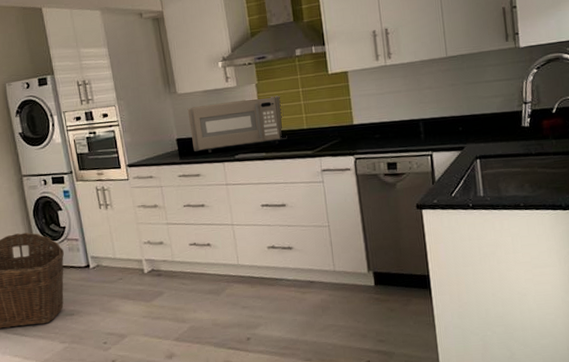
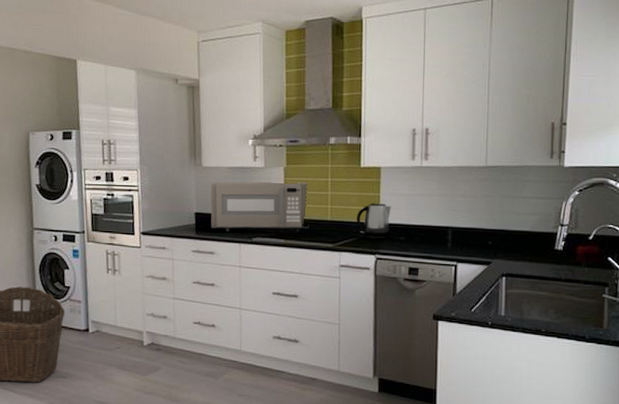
kettle: none [331,105,365,142] -> present [357,202,391,240]

